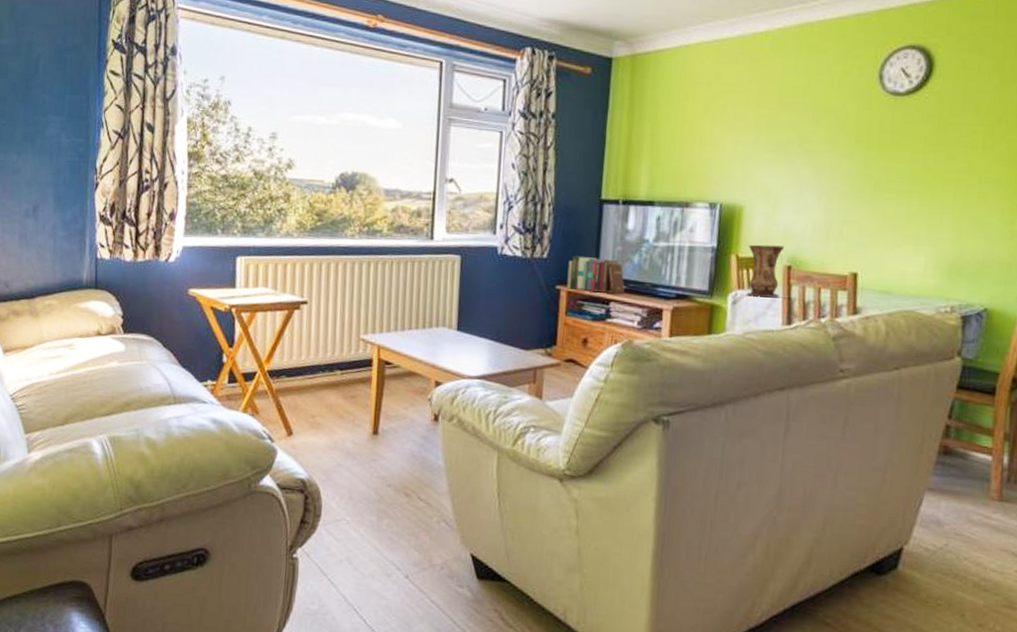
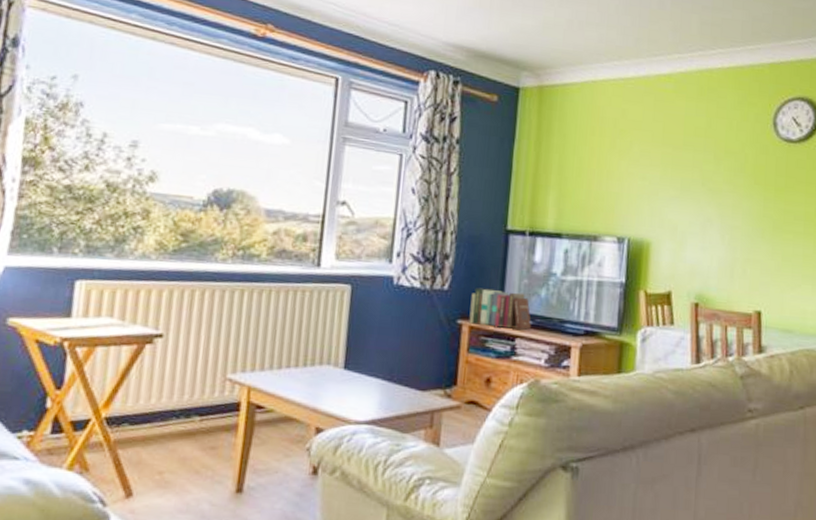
vase: present [746,244,785,298] -> none [655,280,692,336]

